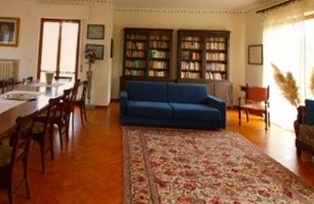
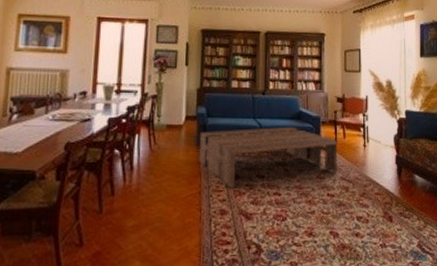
coffee table: none [122,110,241,160] -> present [199,126,338,189]

